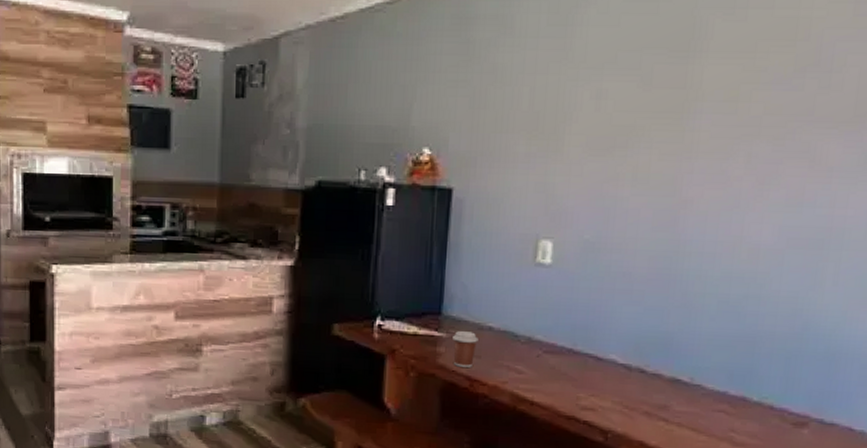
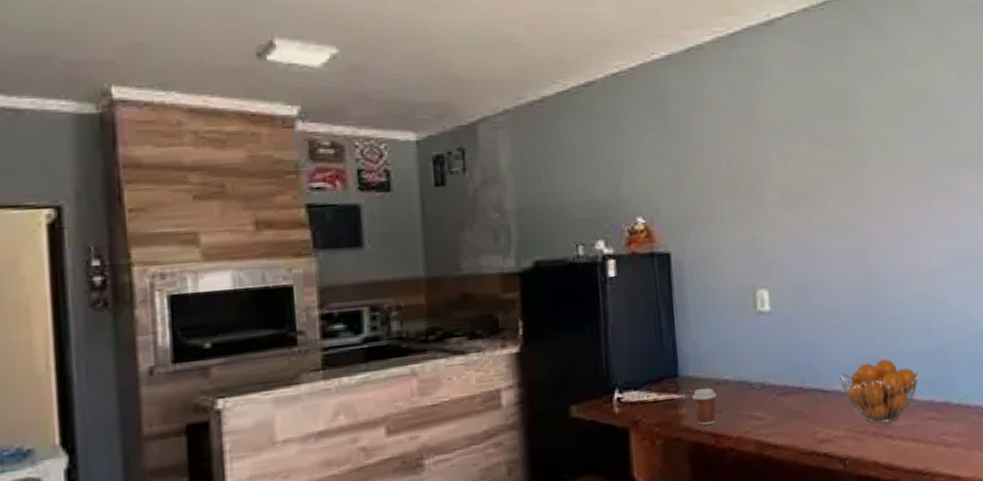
fruit basket: none [617,337,716,406] -> present [839,359,919,424]

